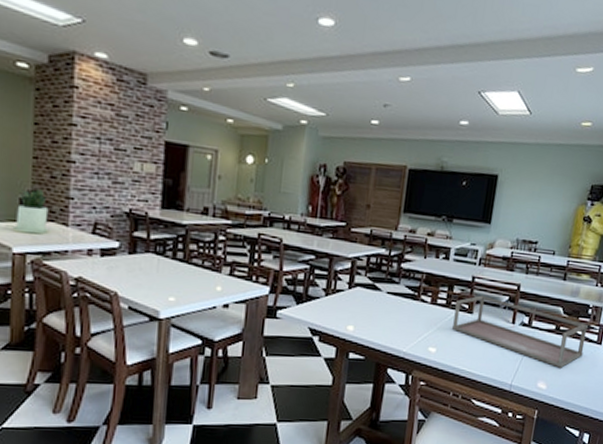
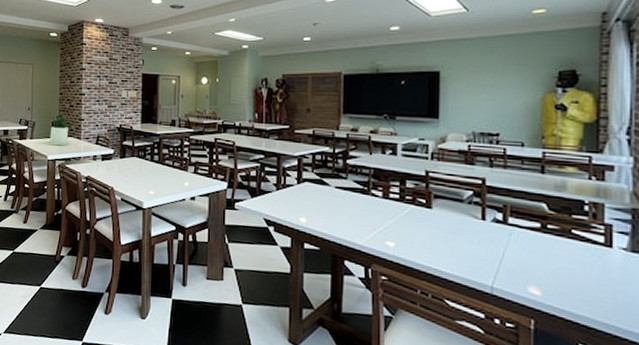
tray: present [451,295,588,368] -> none [409,190,587,273]

